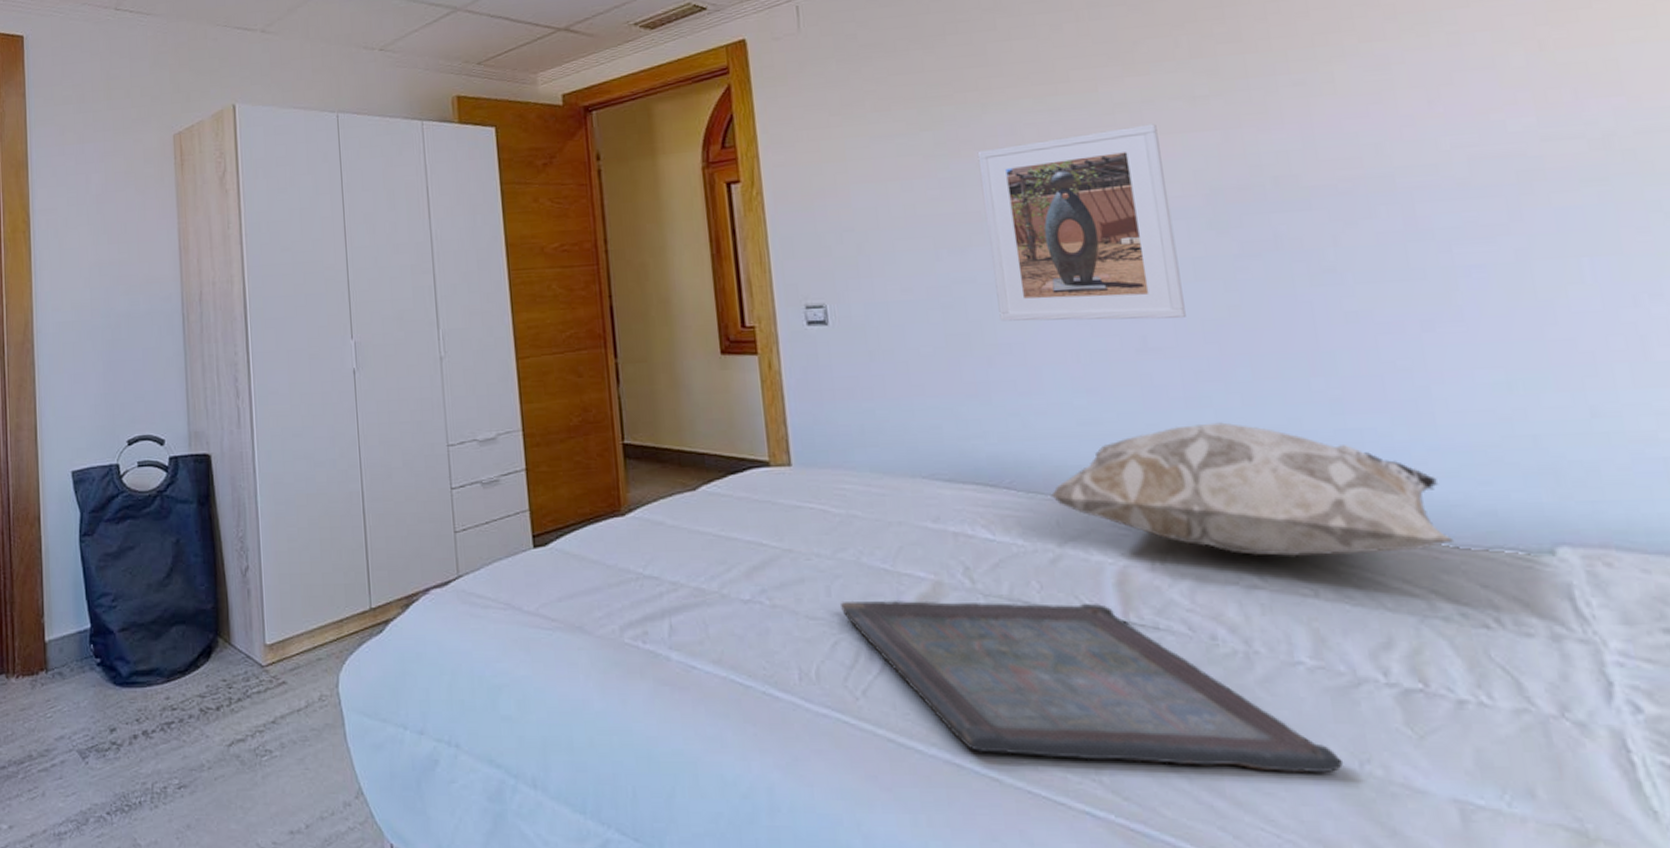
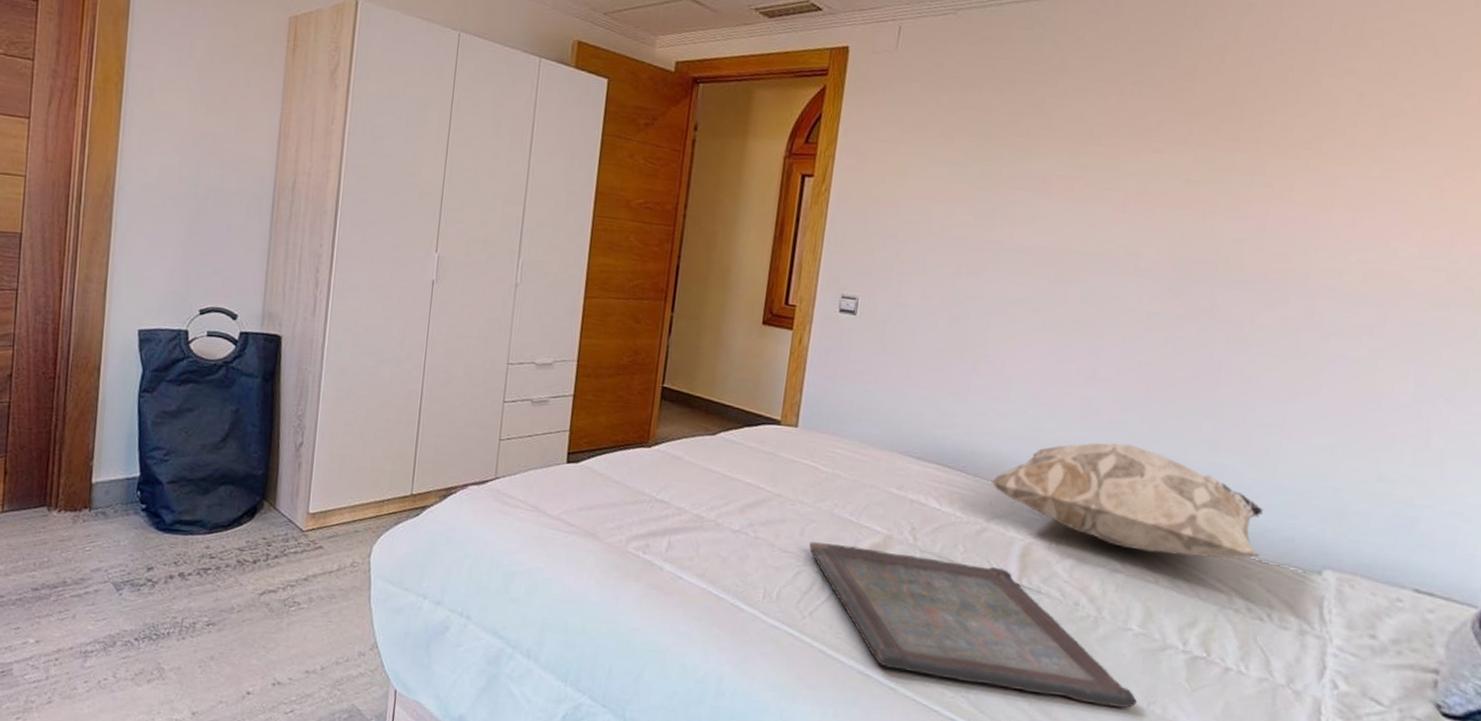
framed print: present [977,124,1186,321] -> none [992,190,1155,359]

